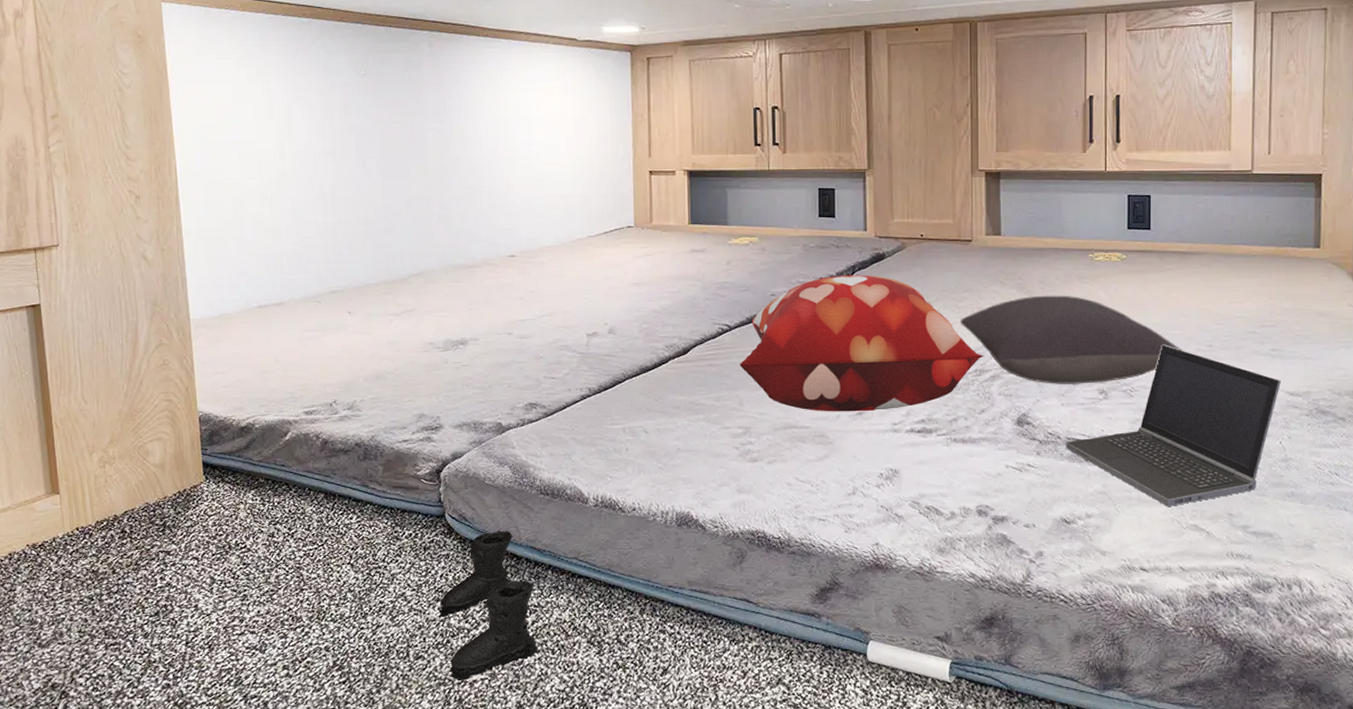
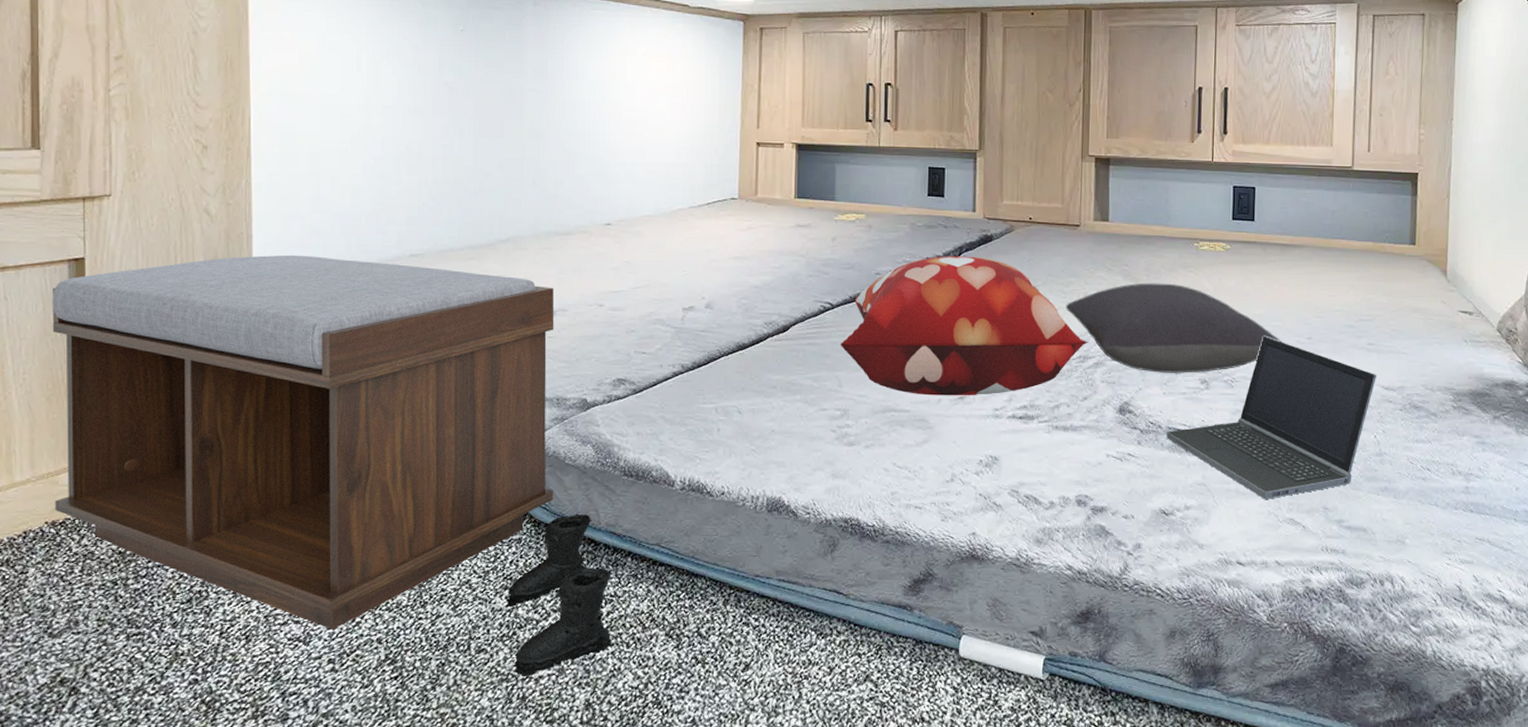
bench: none [15,295,477,639] -> present [52,254,555,629]

